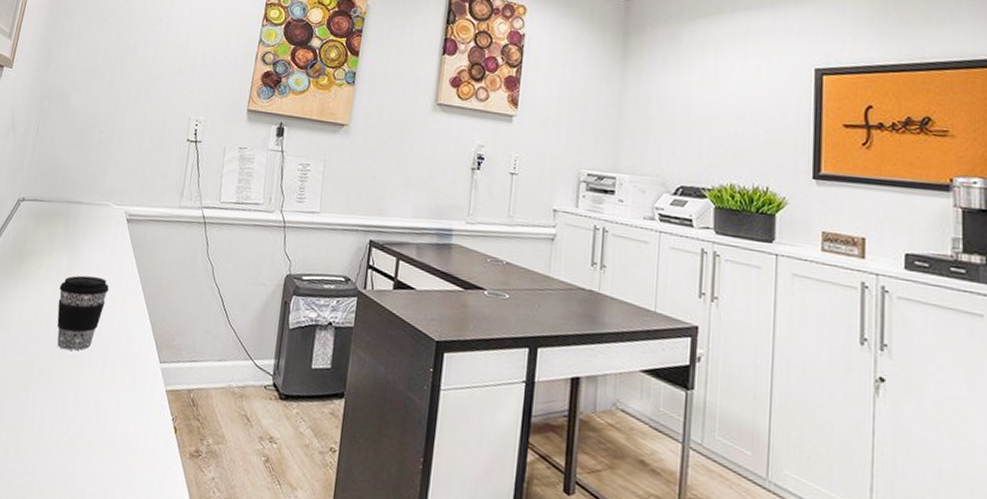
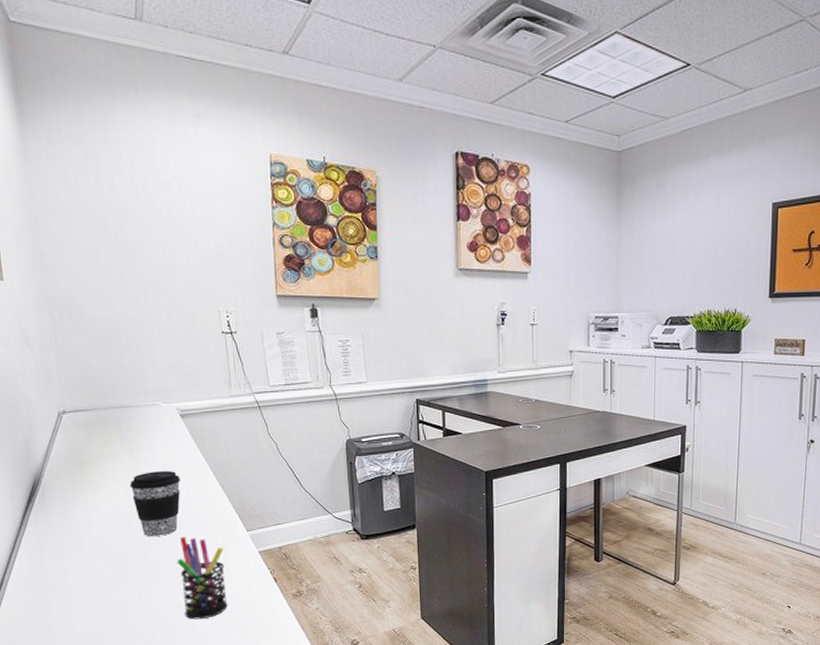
pen holder: none [71,355,131,462] -> present [176,536,228,620]

